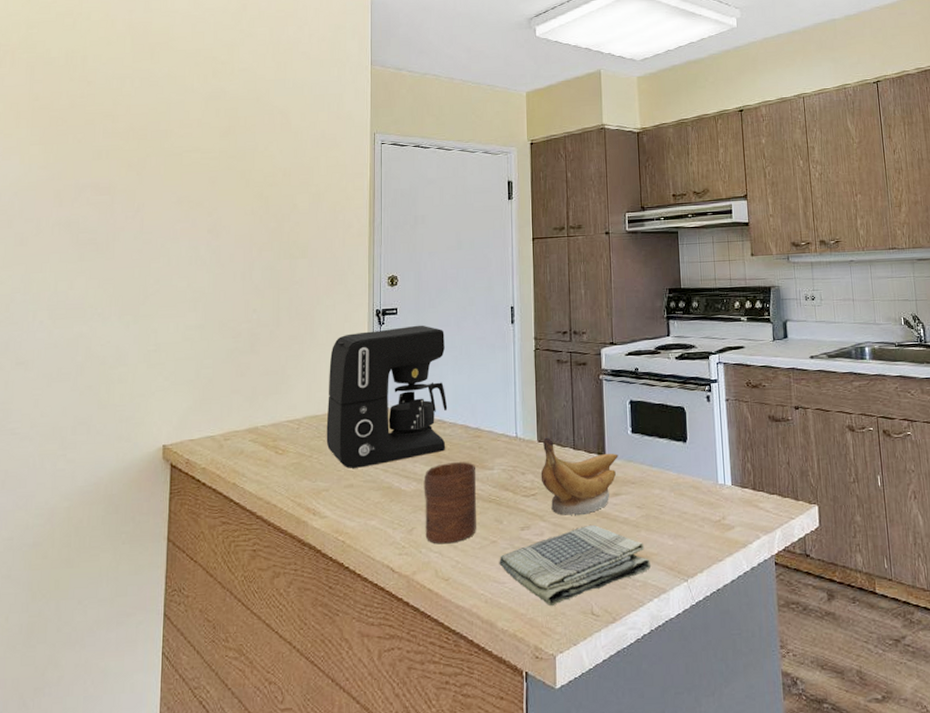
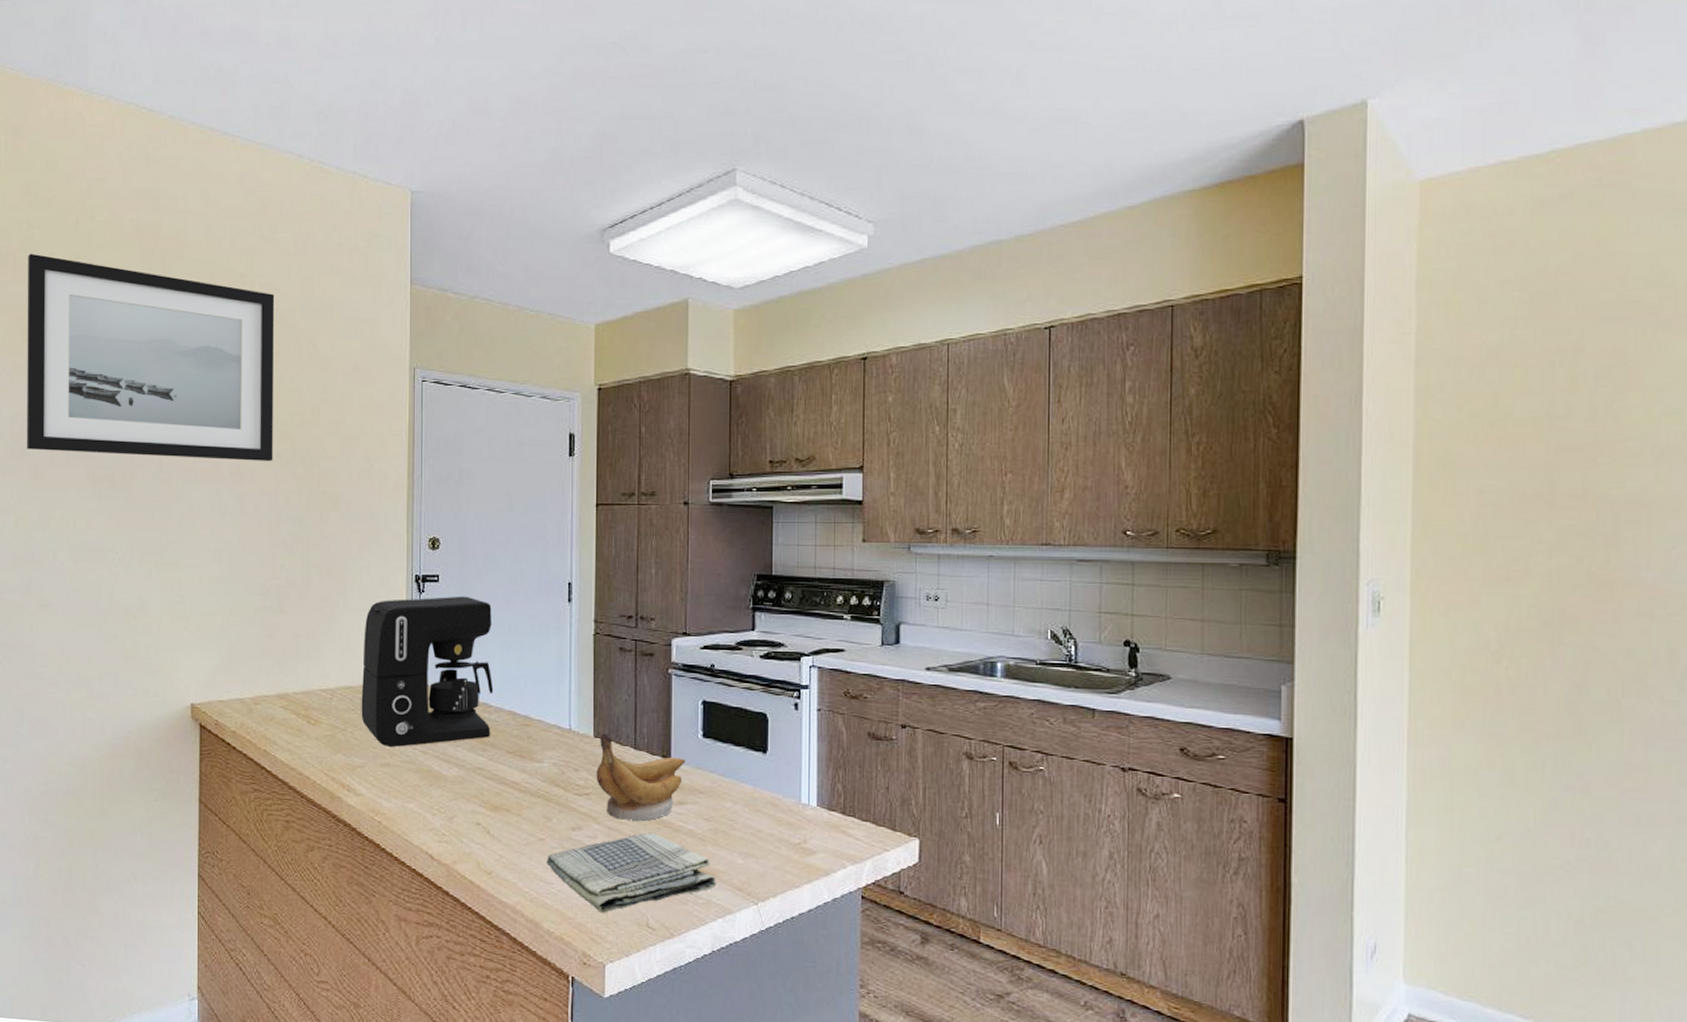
wall art: none [12,49,252,221] -> present [26,253,275,462]
cup: present [423,462,477,544] -> none [466,750,524,836]

